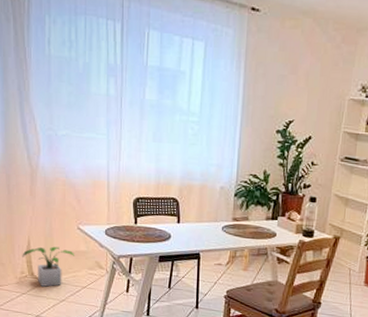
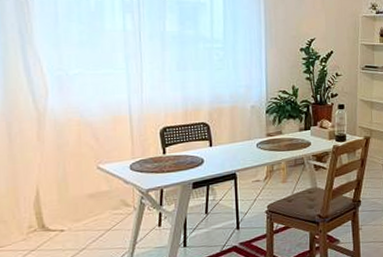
potted plant: present [22,246,74,287] -> none [29,191,95,238]

